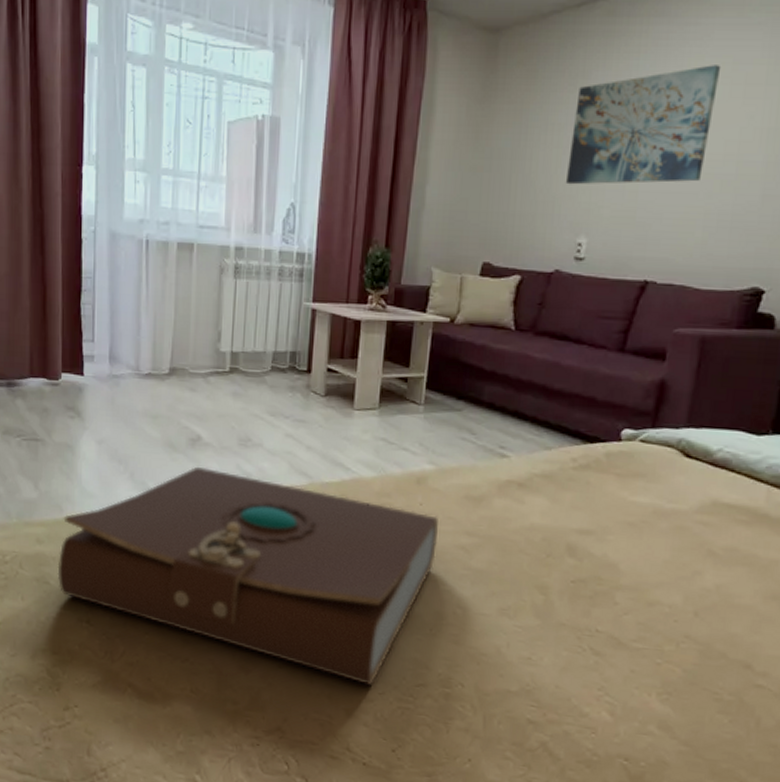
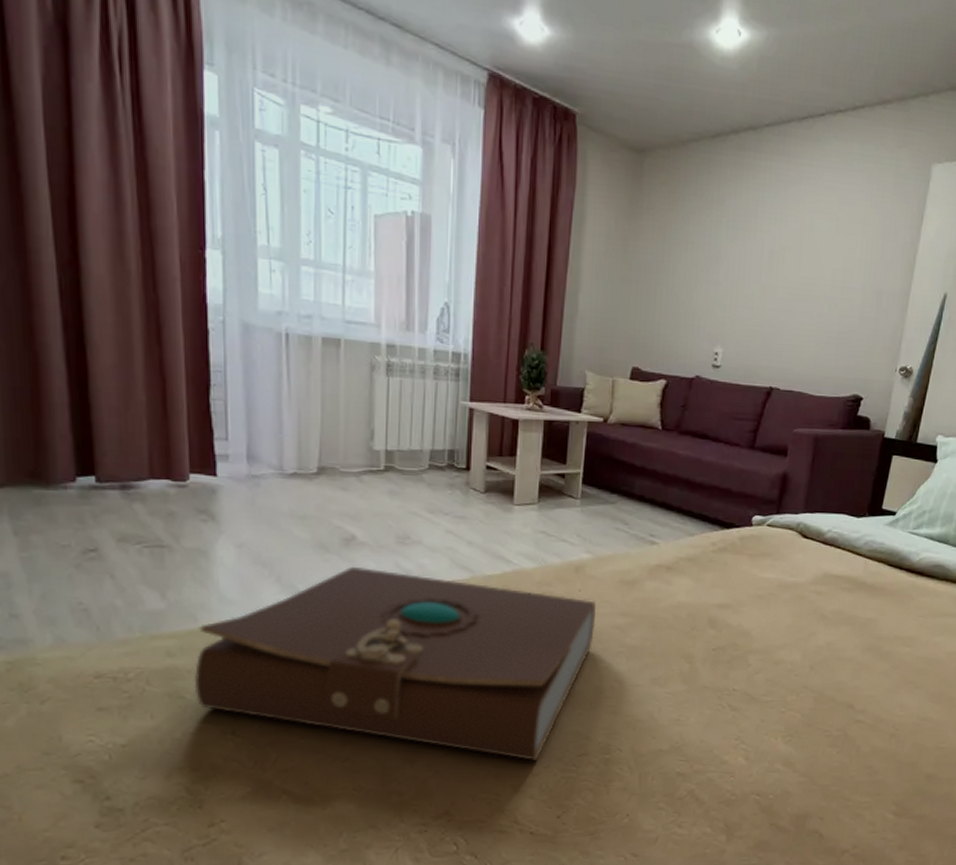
wall art: present [565,65,722,185] -> none [703,202,830,303]

